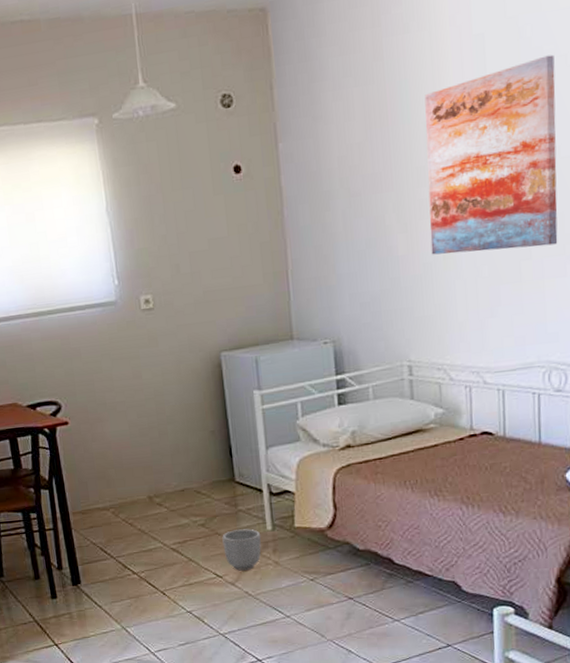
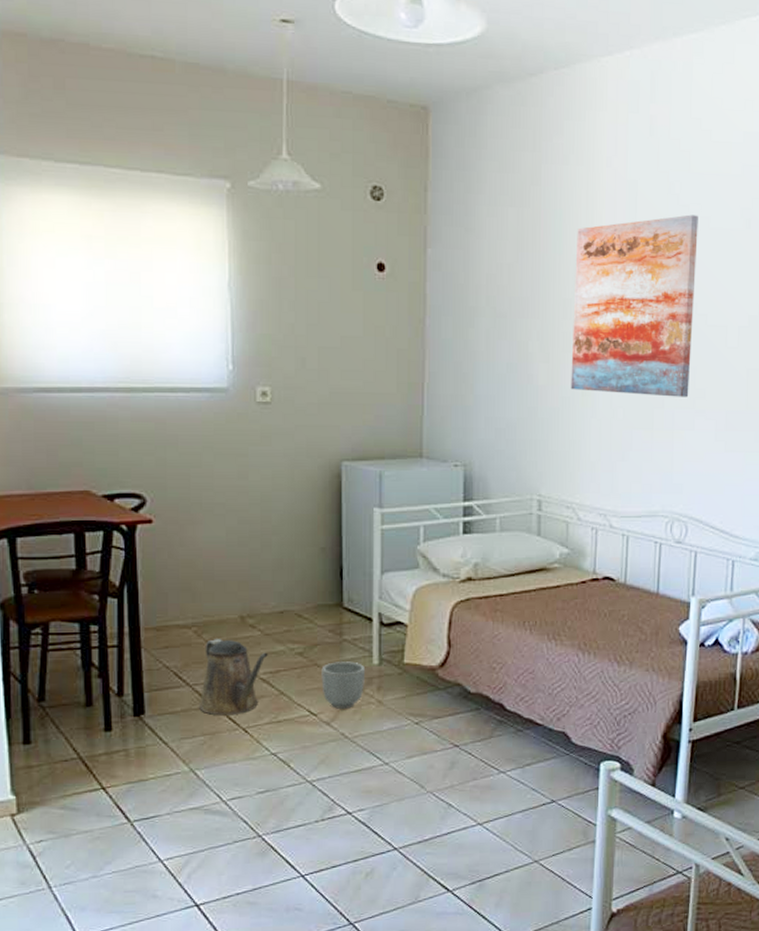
watering can: none [122,517,175,582] -> present [199,639,268,716]

